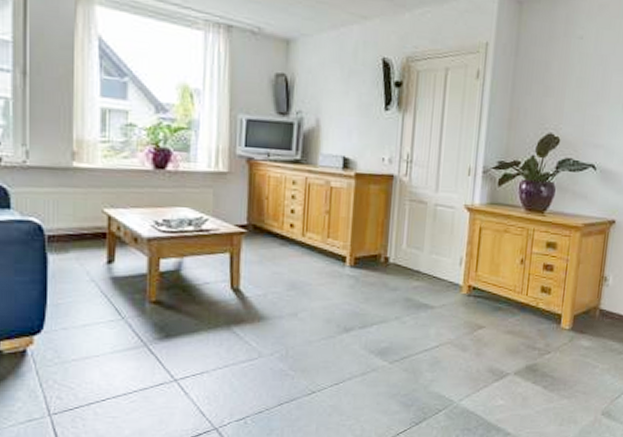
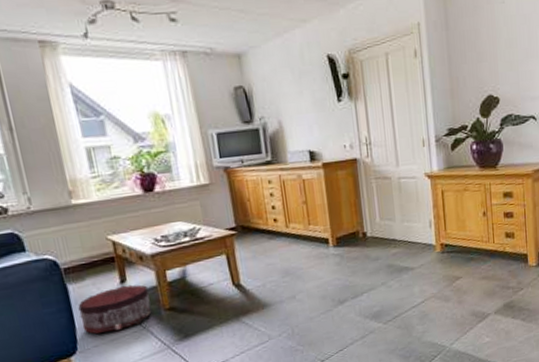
pouf: none [54,266,137,316] -> present [78,284,152,335]

